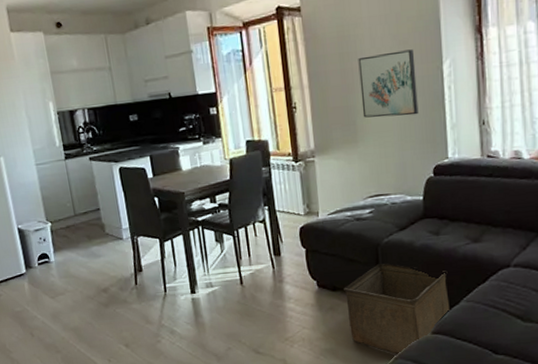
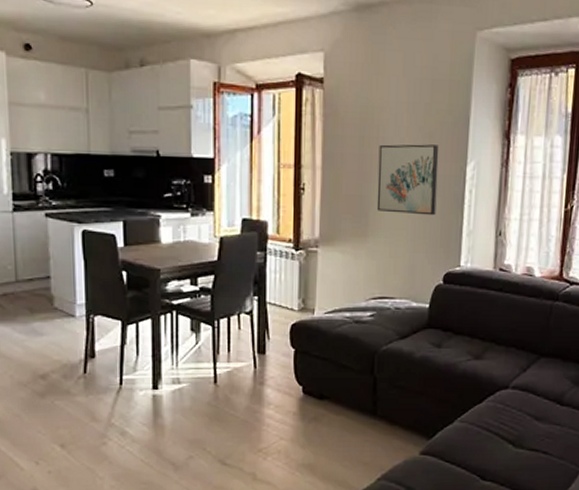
storage bin: present [344,263,450,355] -> none [332,374,445,476]

